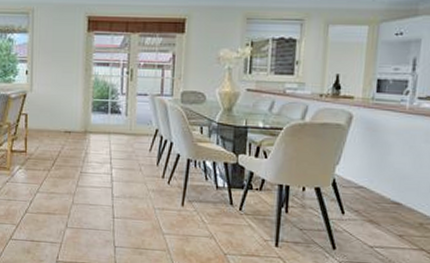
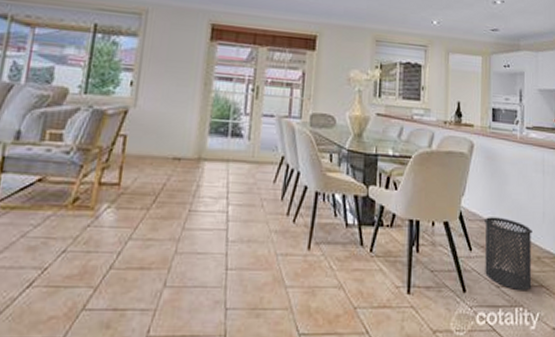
trash can: none [357,184,416,252] -> present [483,217,532,290]

